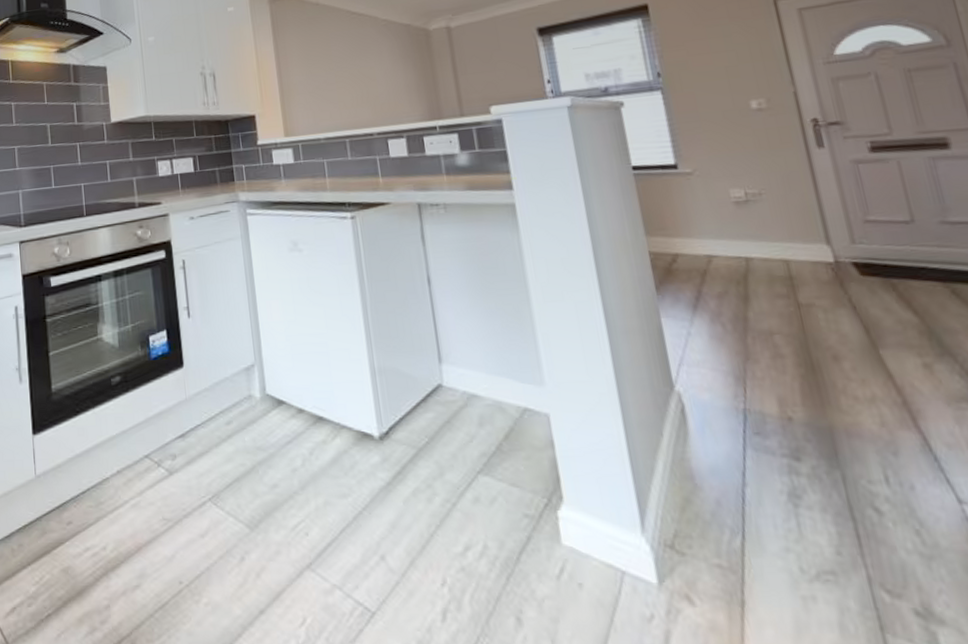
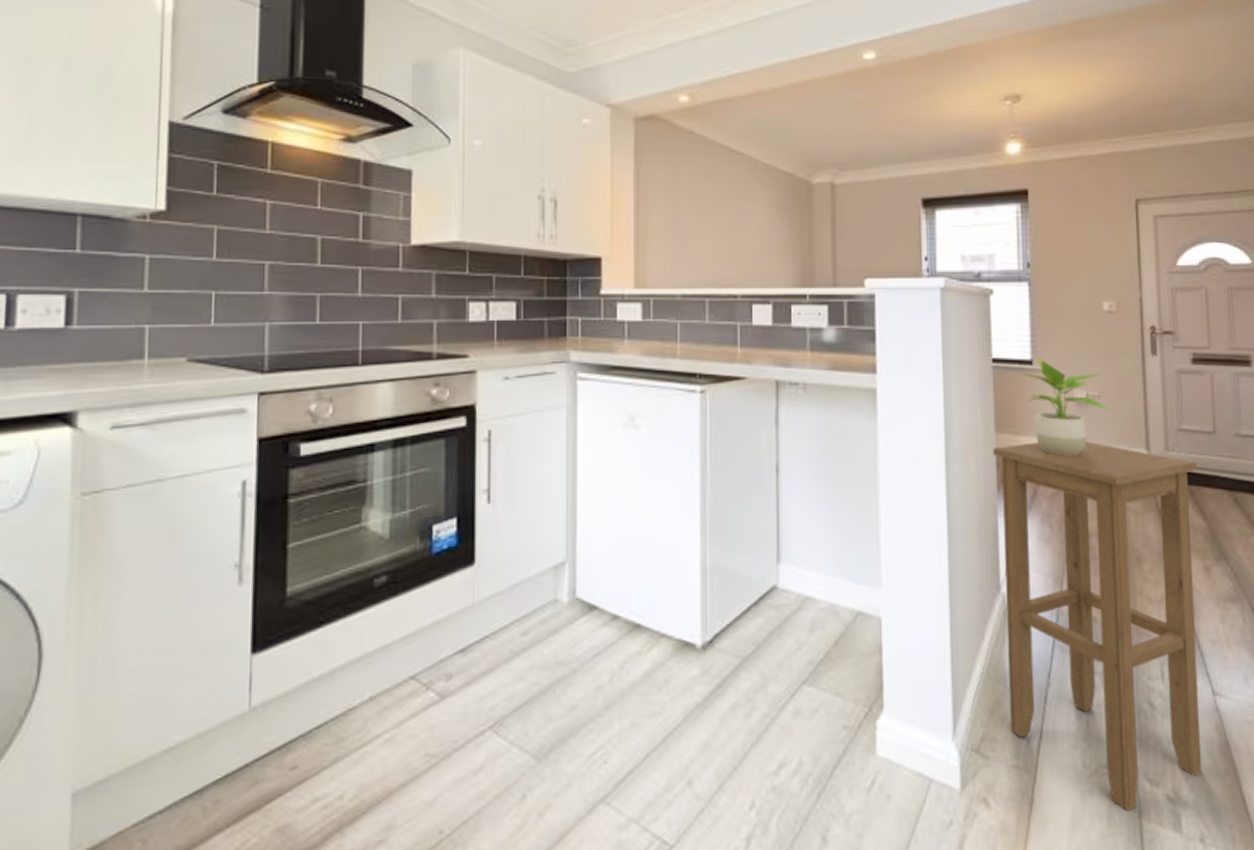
stool: none [645,238,959,622] -> present [993,440,1203,811]
potted plant: none [663,161,777,255] -> present [1019,357,1111,456]

